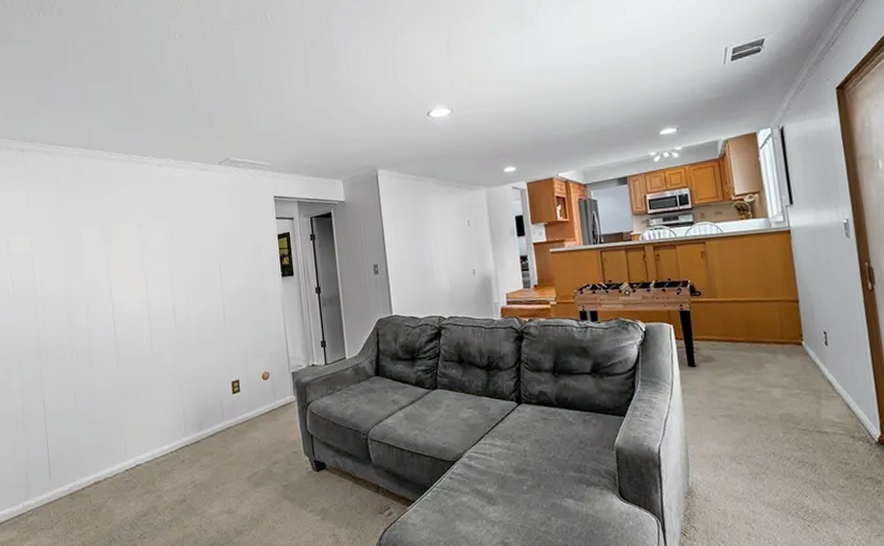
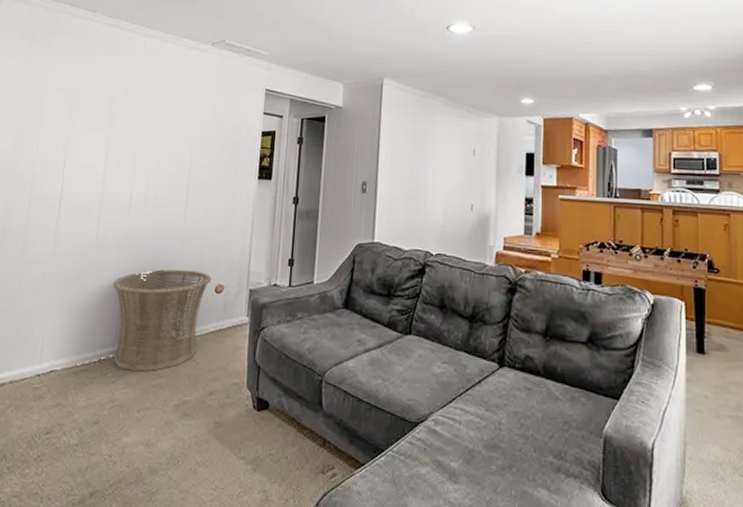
basket: none [174,363,258,455] -> present [113,269,212,372]

